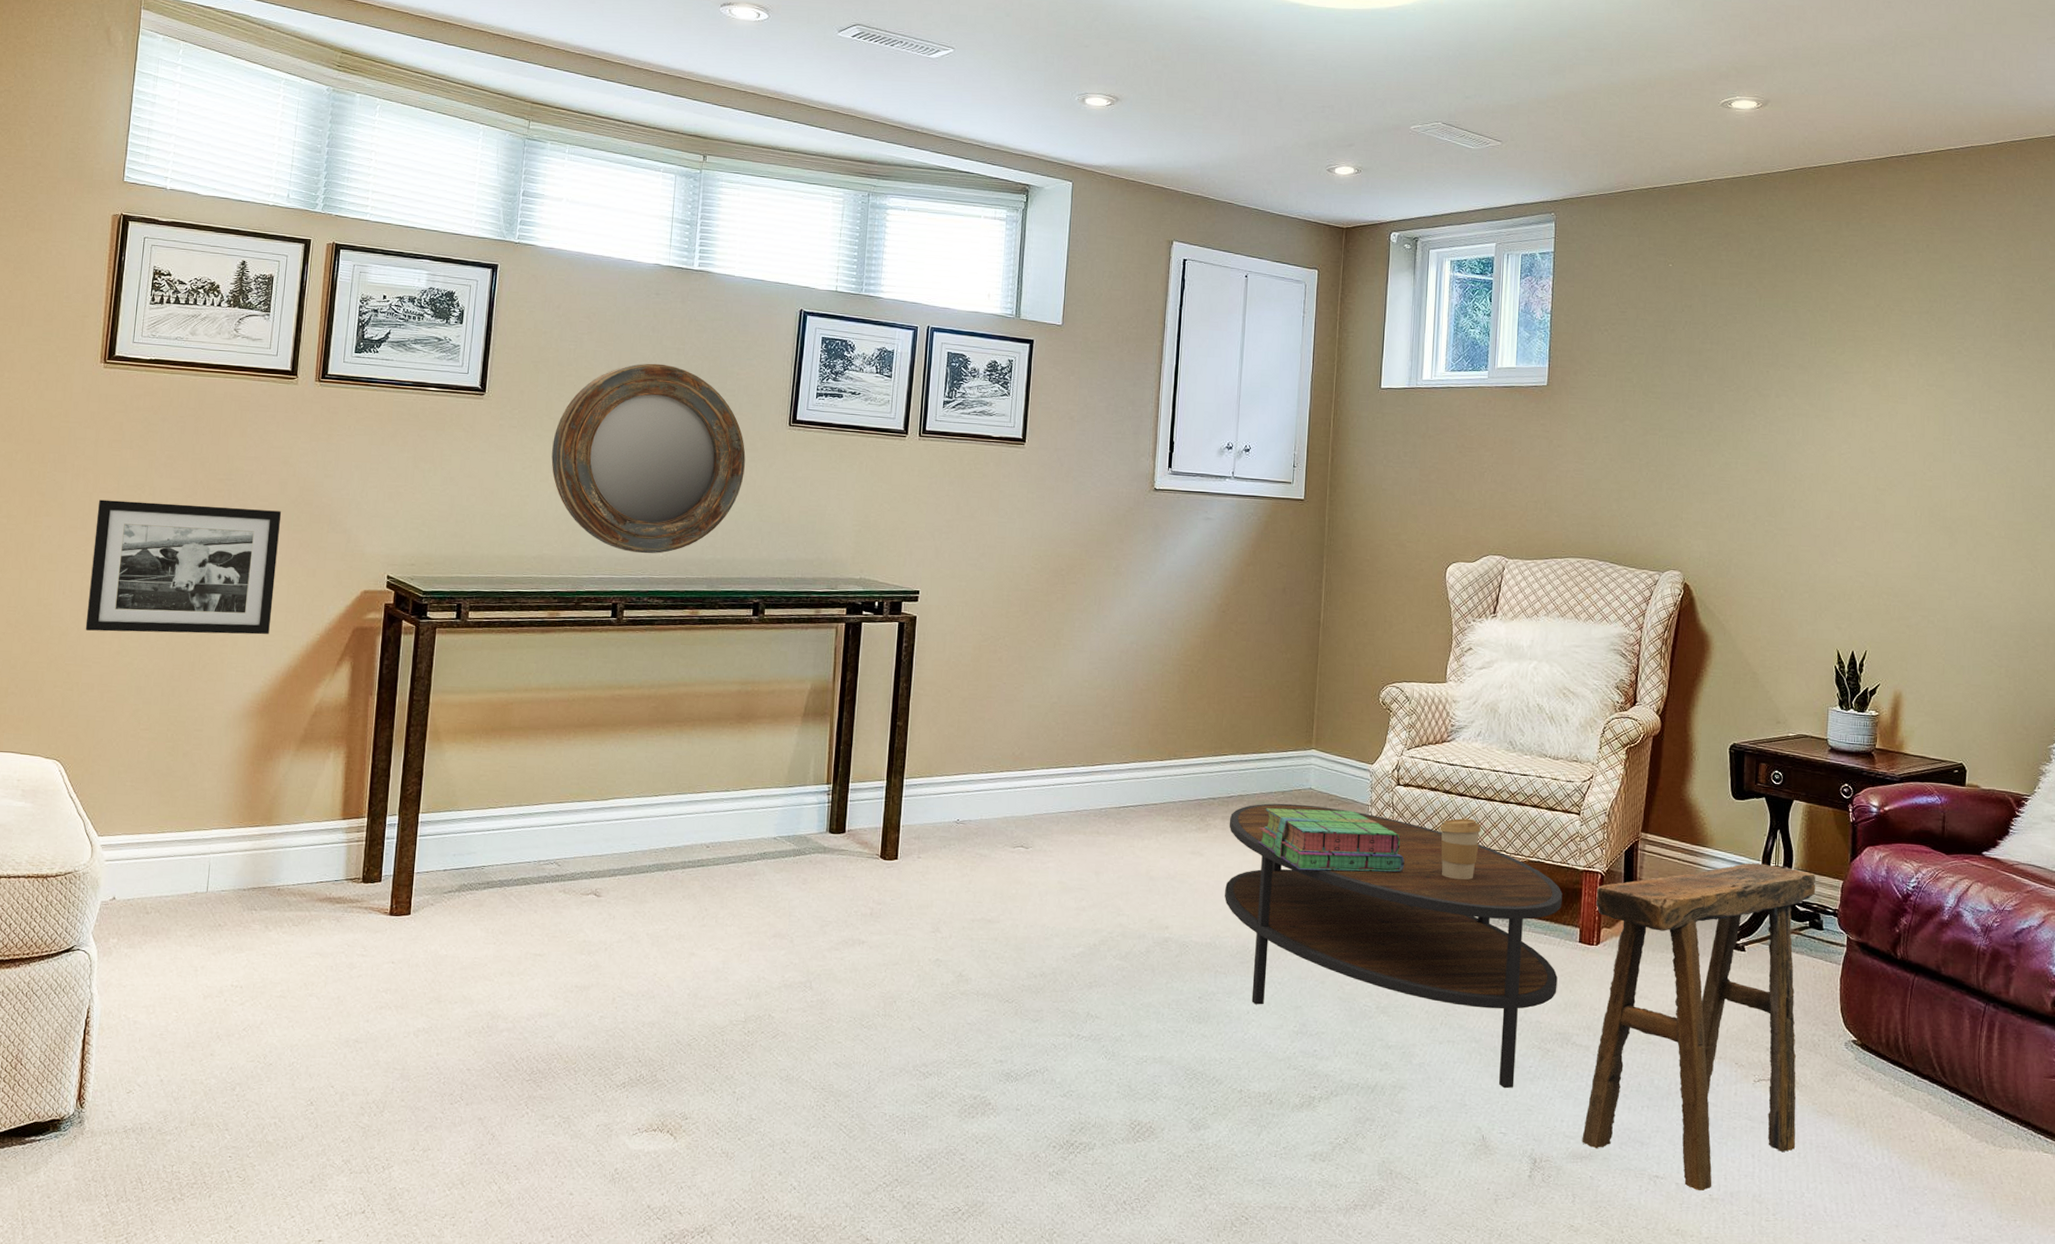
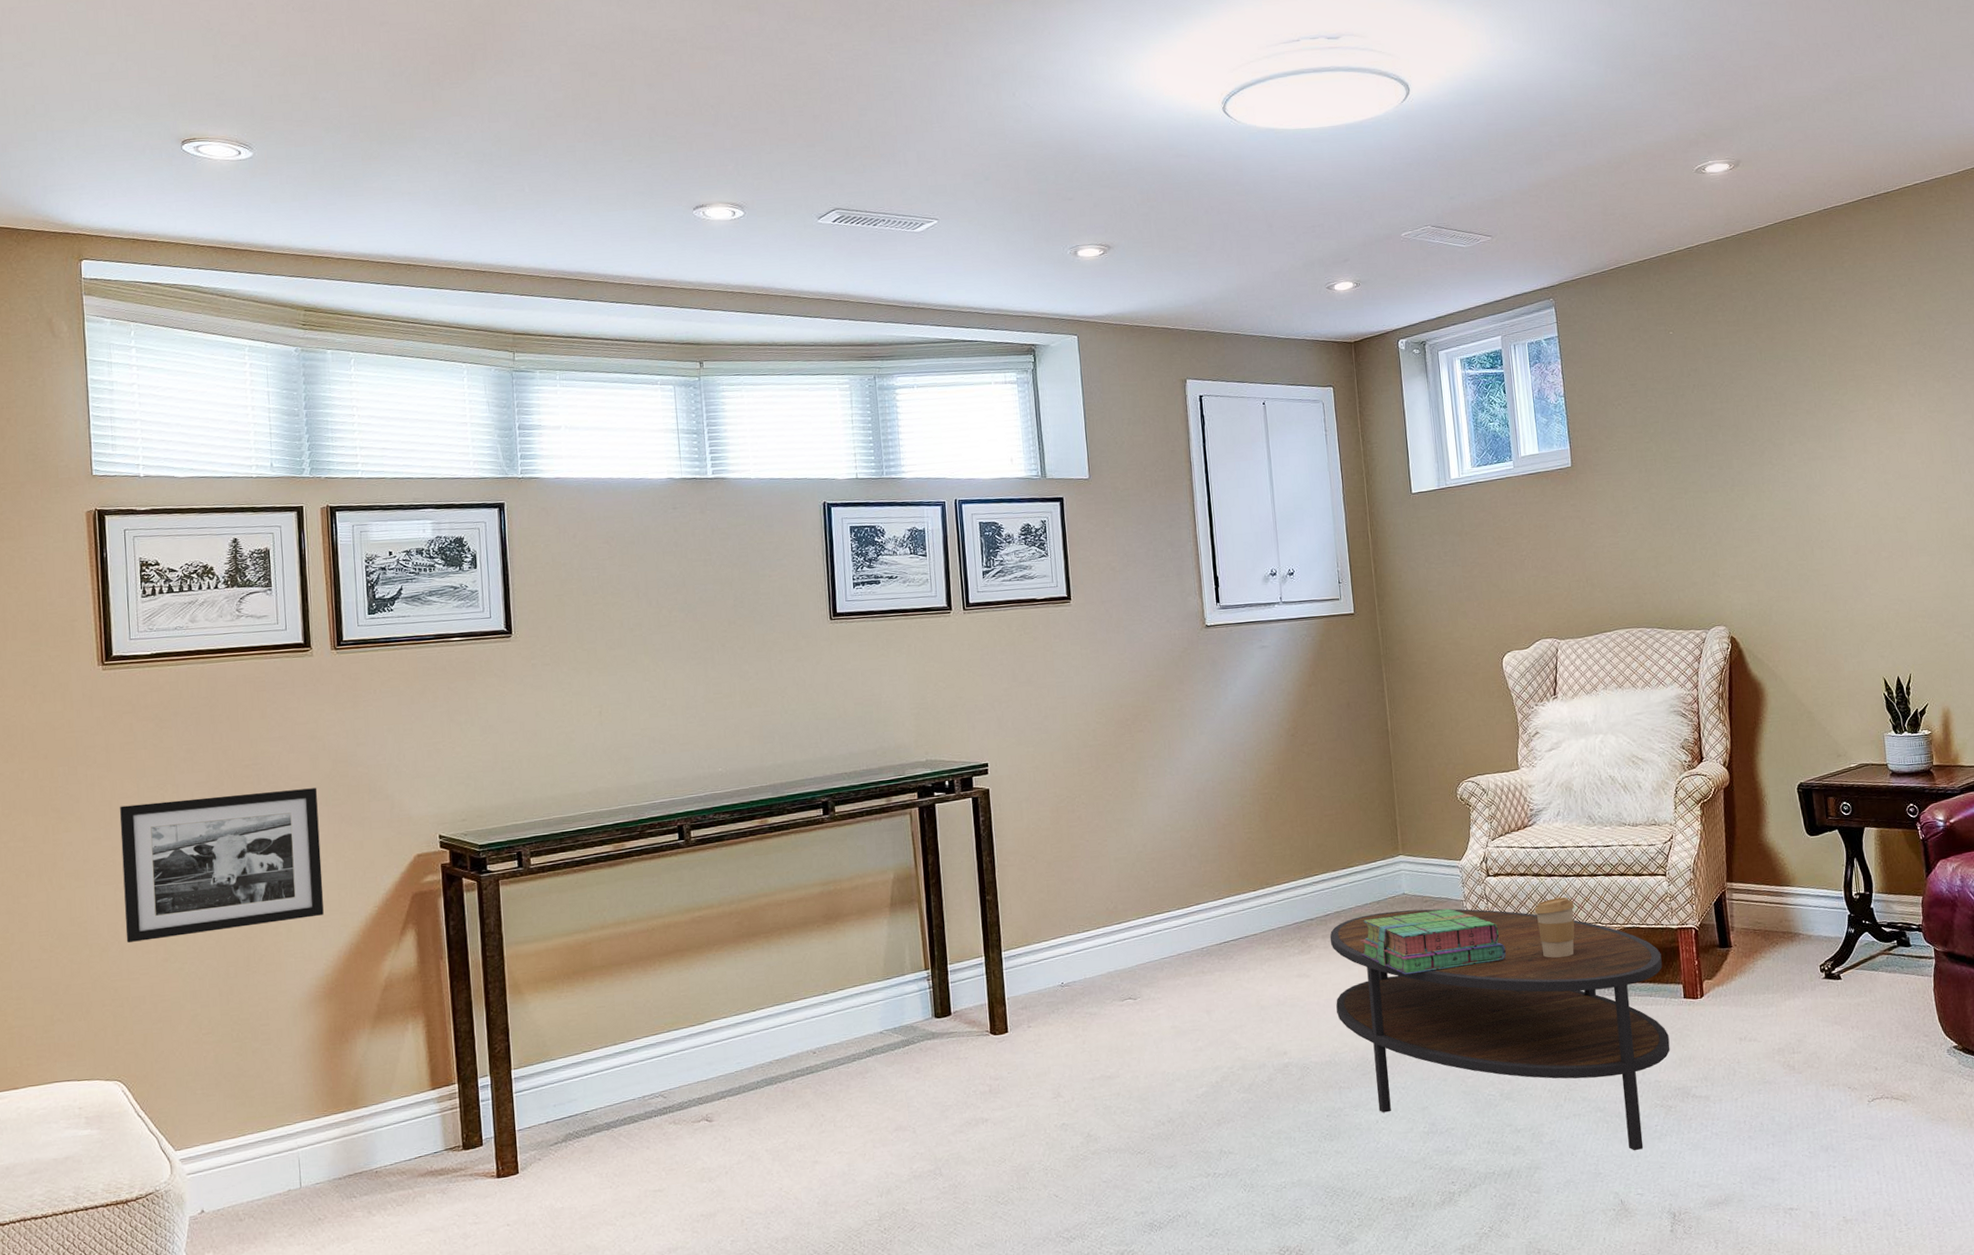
home mirror: present [551,363,746,554] -> none [590,577,792,772]
stool: present [1582,863,1816,1191] -> none [1692,892,1917,1215]

